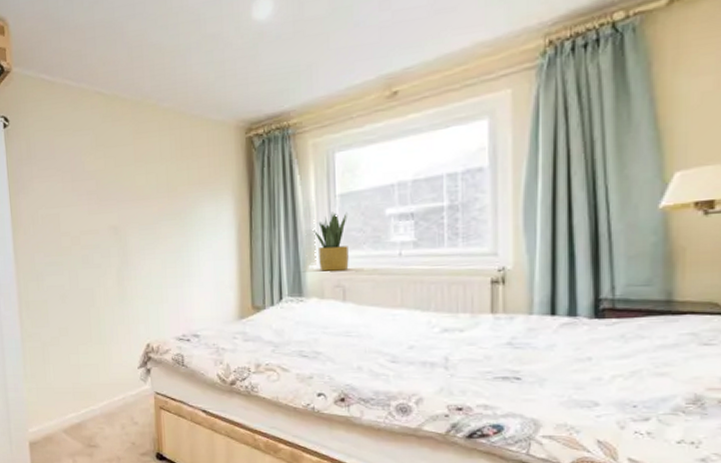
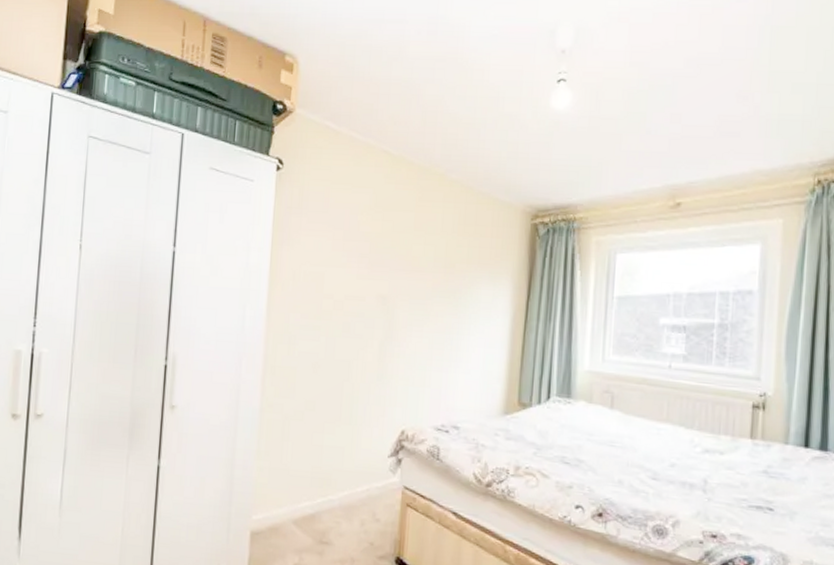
planter: present [314,211,349,271] -> none [588,313,623,376]

